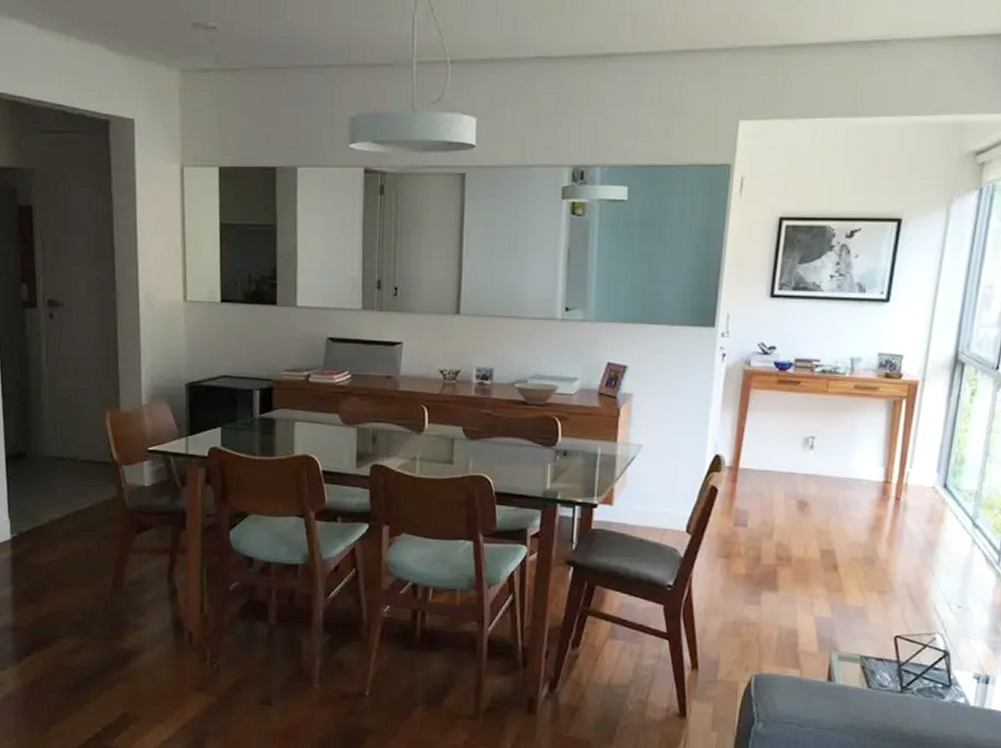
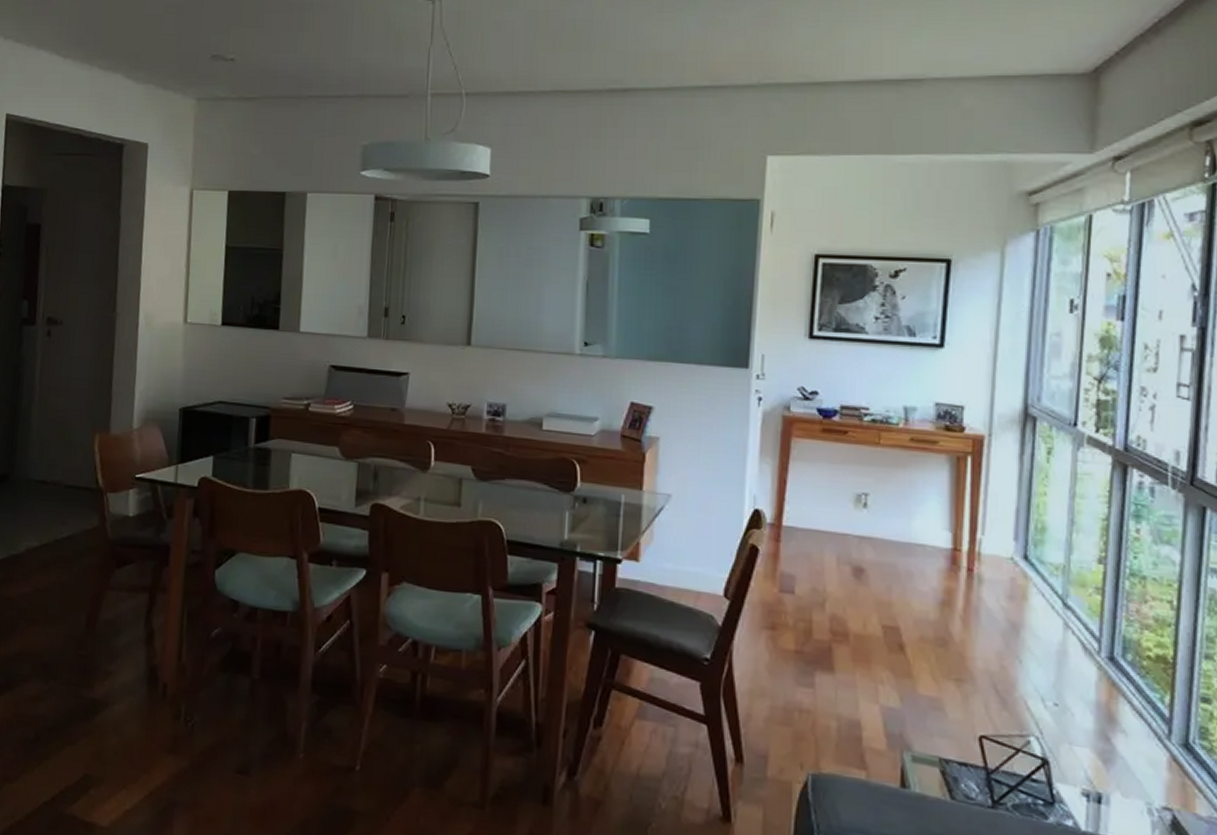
bowl: present [514,383,560,405] -> none [528,420,578,446]

